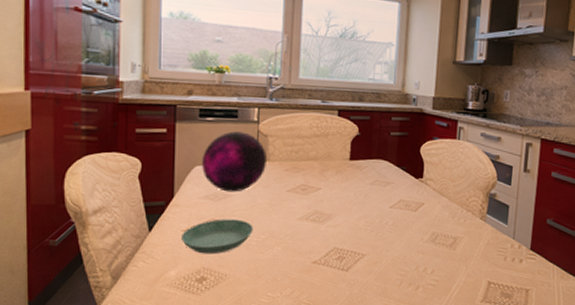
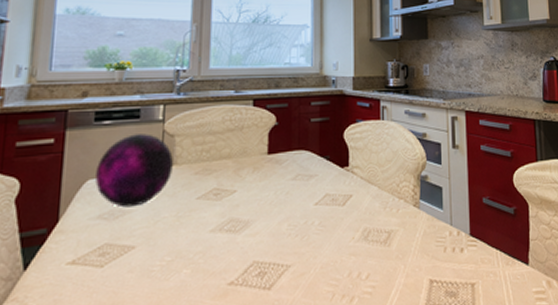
saucer: present [182,219,254,255] -> none [65,240,157,292]

